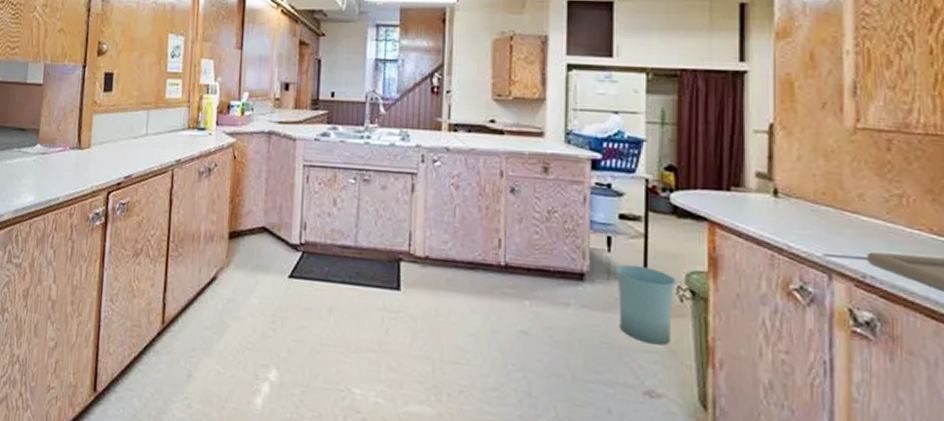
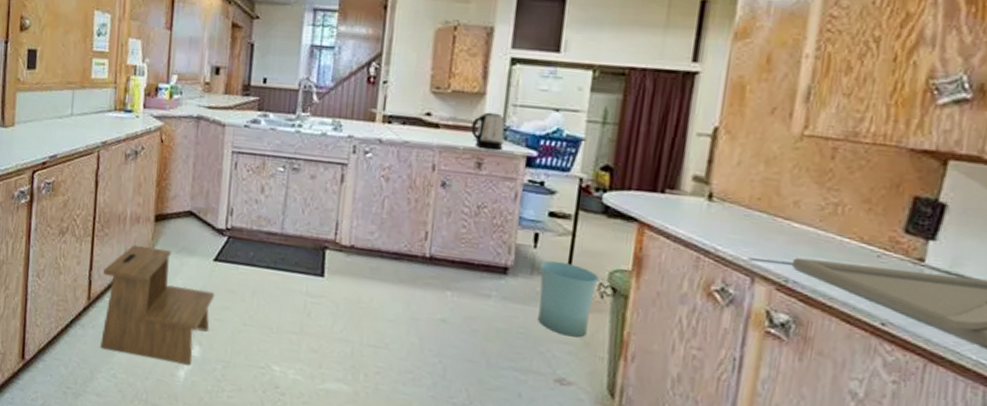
step stool: none [175,263,291,391] -> present [100,244,215,365]
kettle: none [535,117,568,154] -> present [471,112,505,150]

